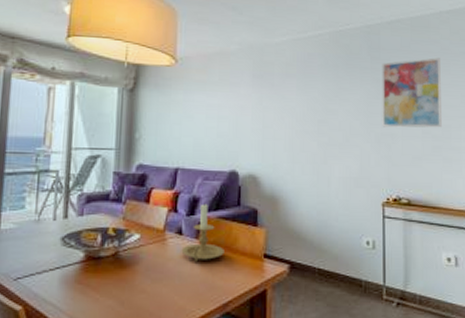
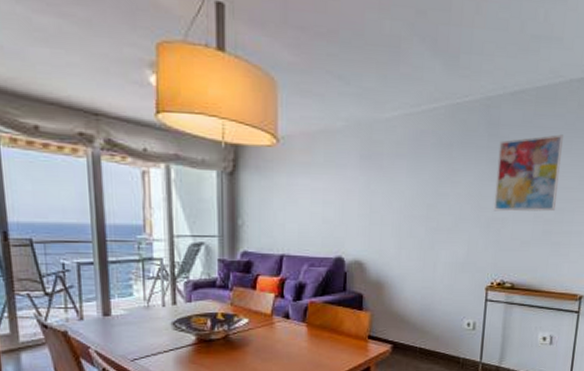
candle holder: present [181,202,224,262] -> none [289,288,330,343]

